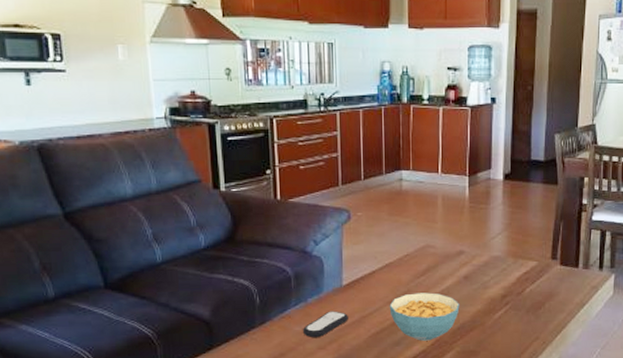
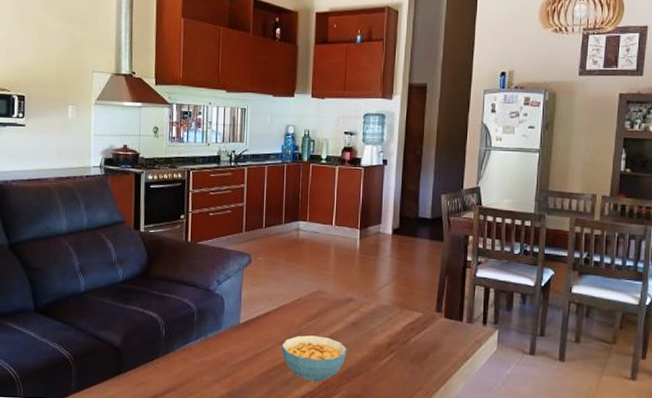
remote control: present [302,311,348,338] -> none [200,346,243,372]

